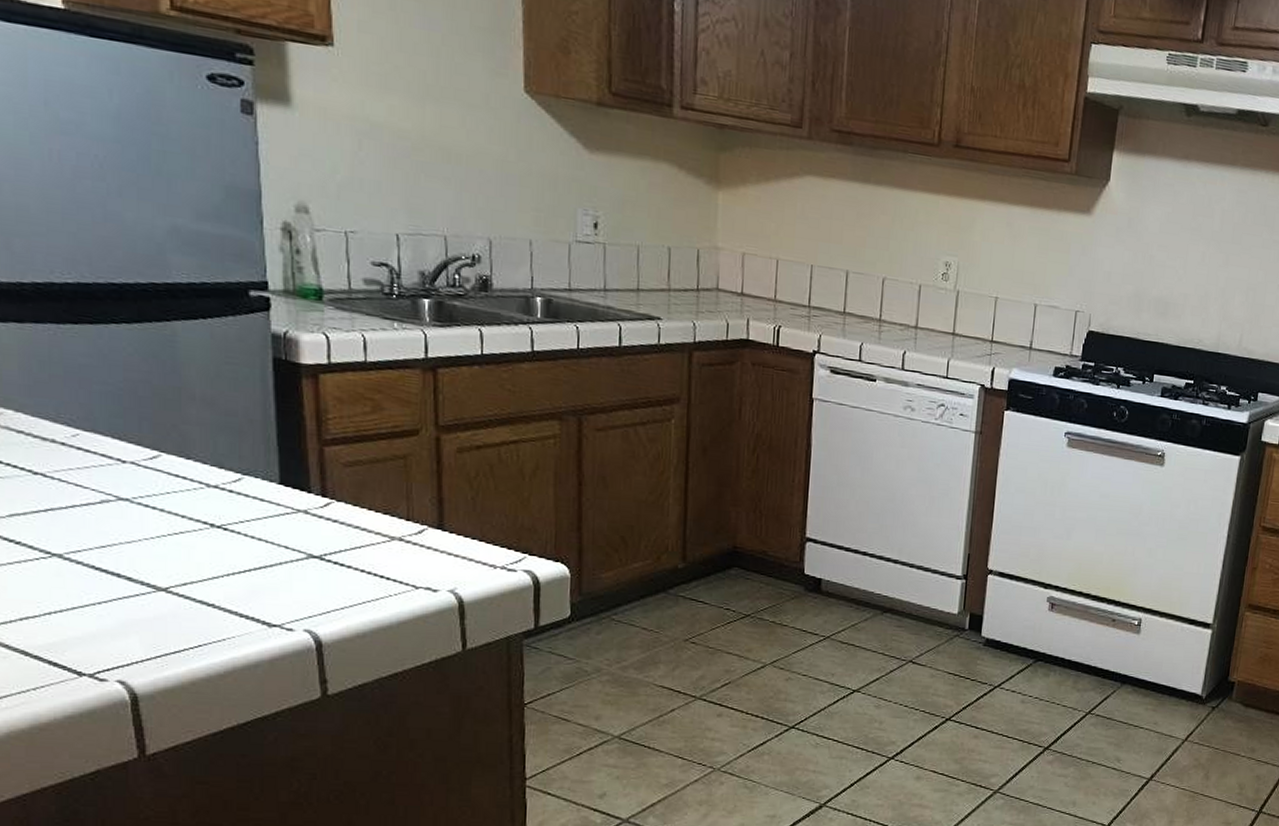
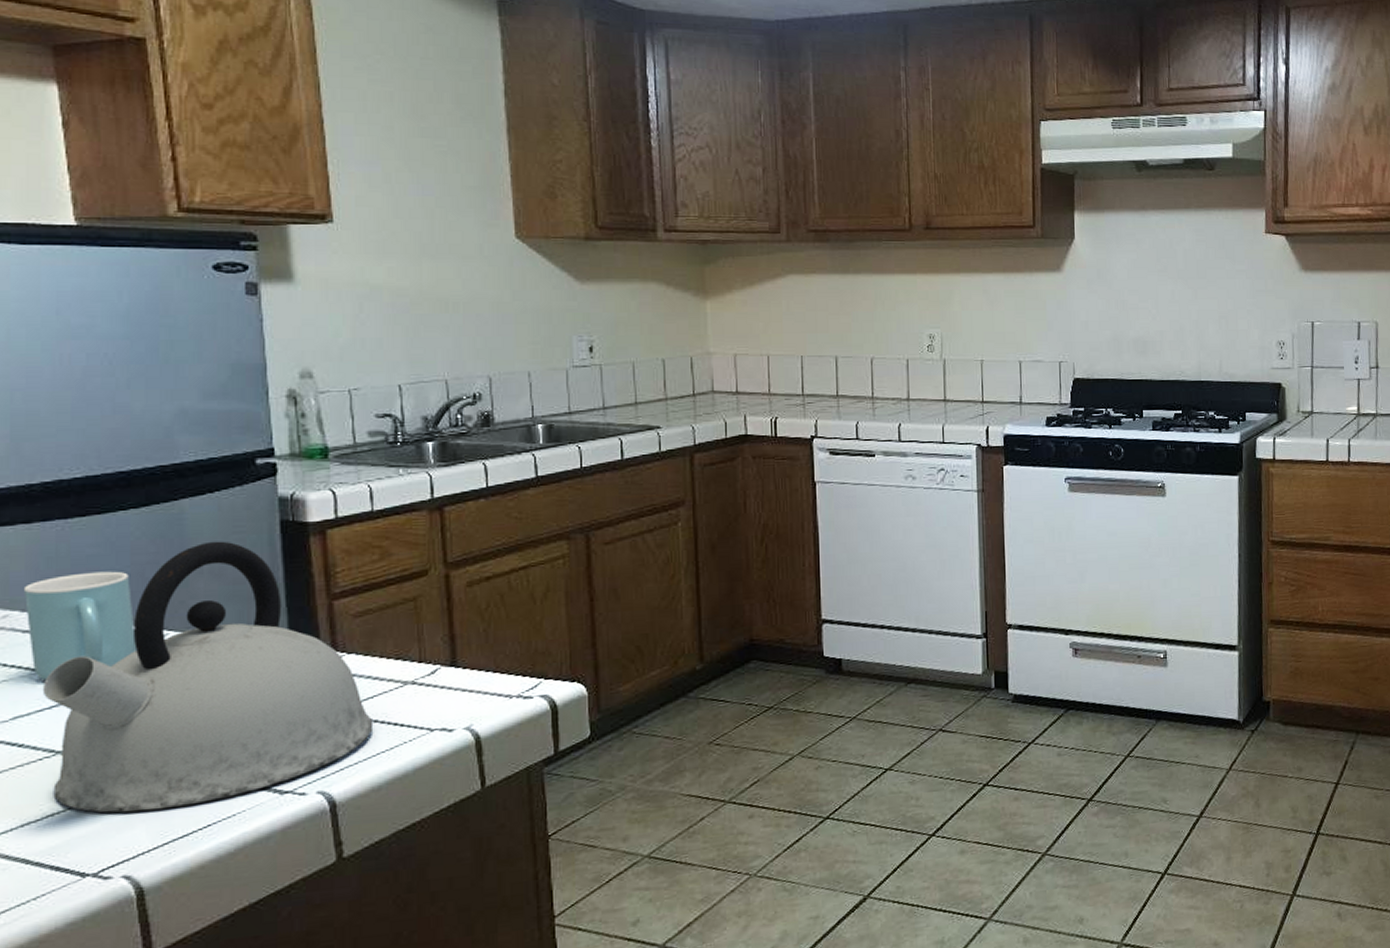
mug: none [16,381,129,483] -> present [23,571,136,681]
kettle: none [37,368,361,624] -> present [42,541,374,813]

